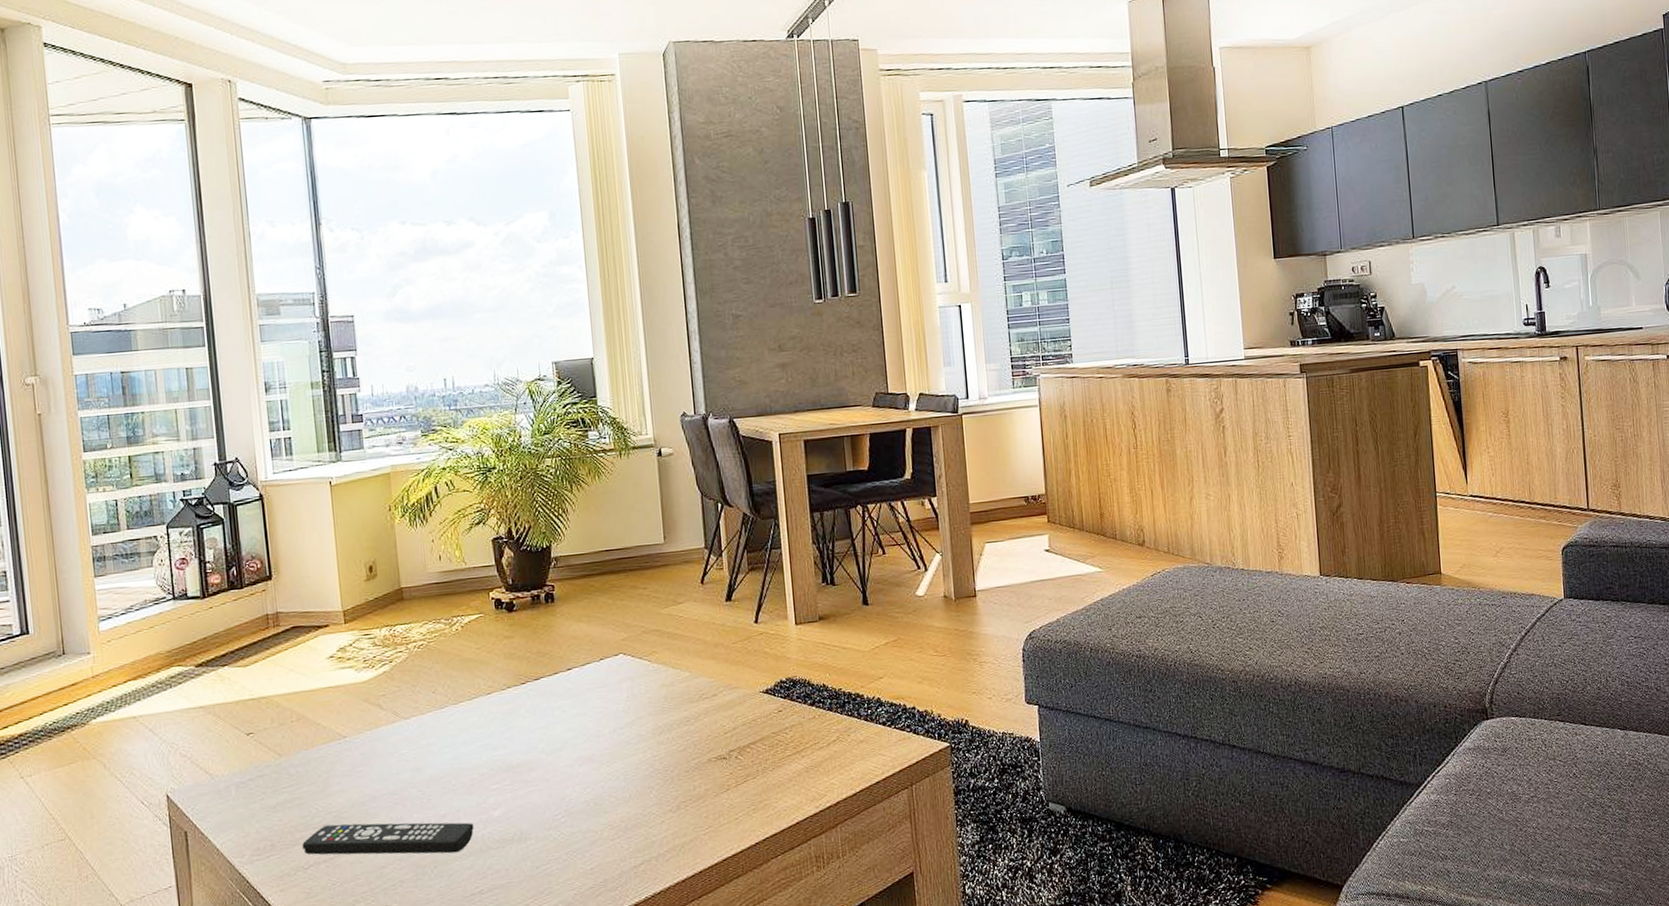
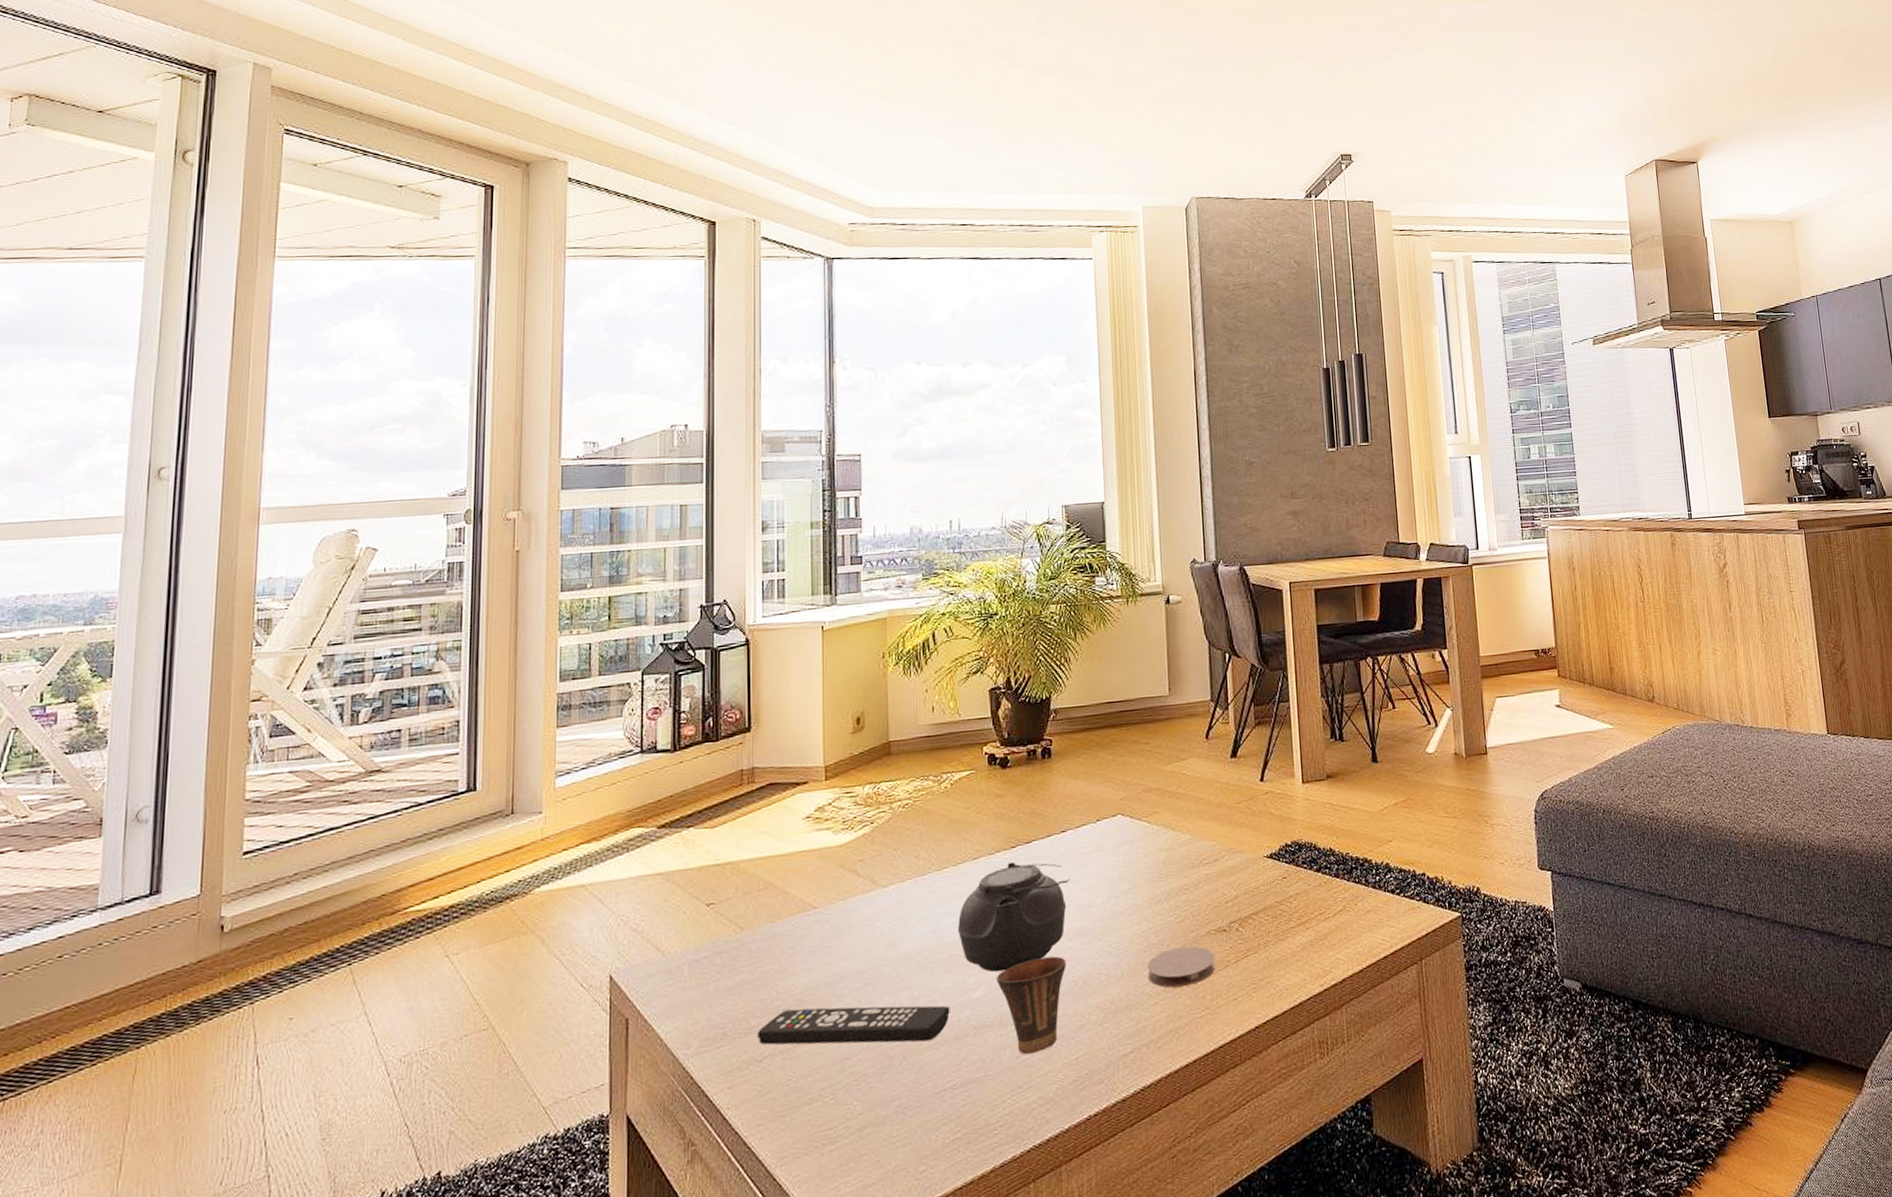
teapot: none [475,696,578,794] -> present [957,861,1070,972]
cup: none [515,780,578,865] -> present [997,956,1066,1055]
coaster: none [653,772,717,808] -> present [1148,946,1215,988]

